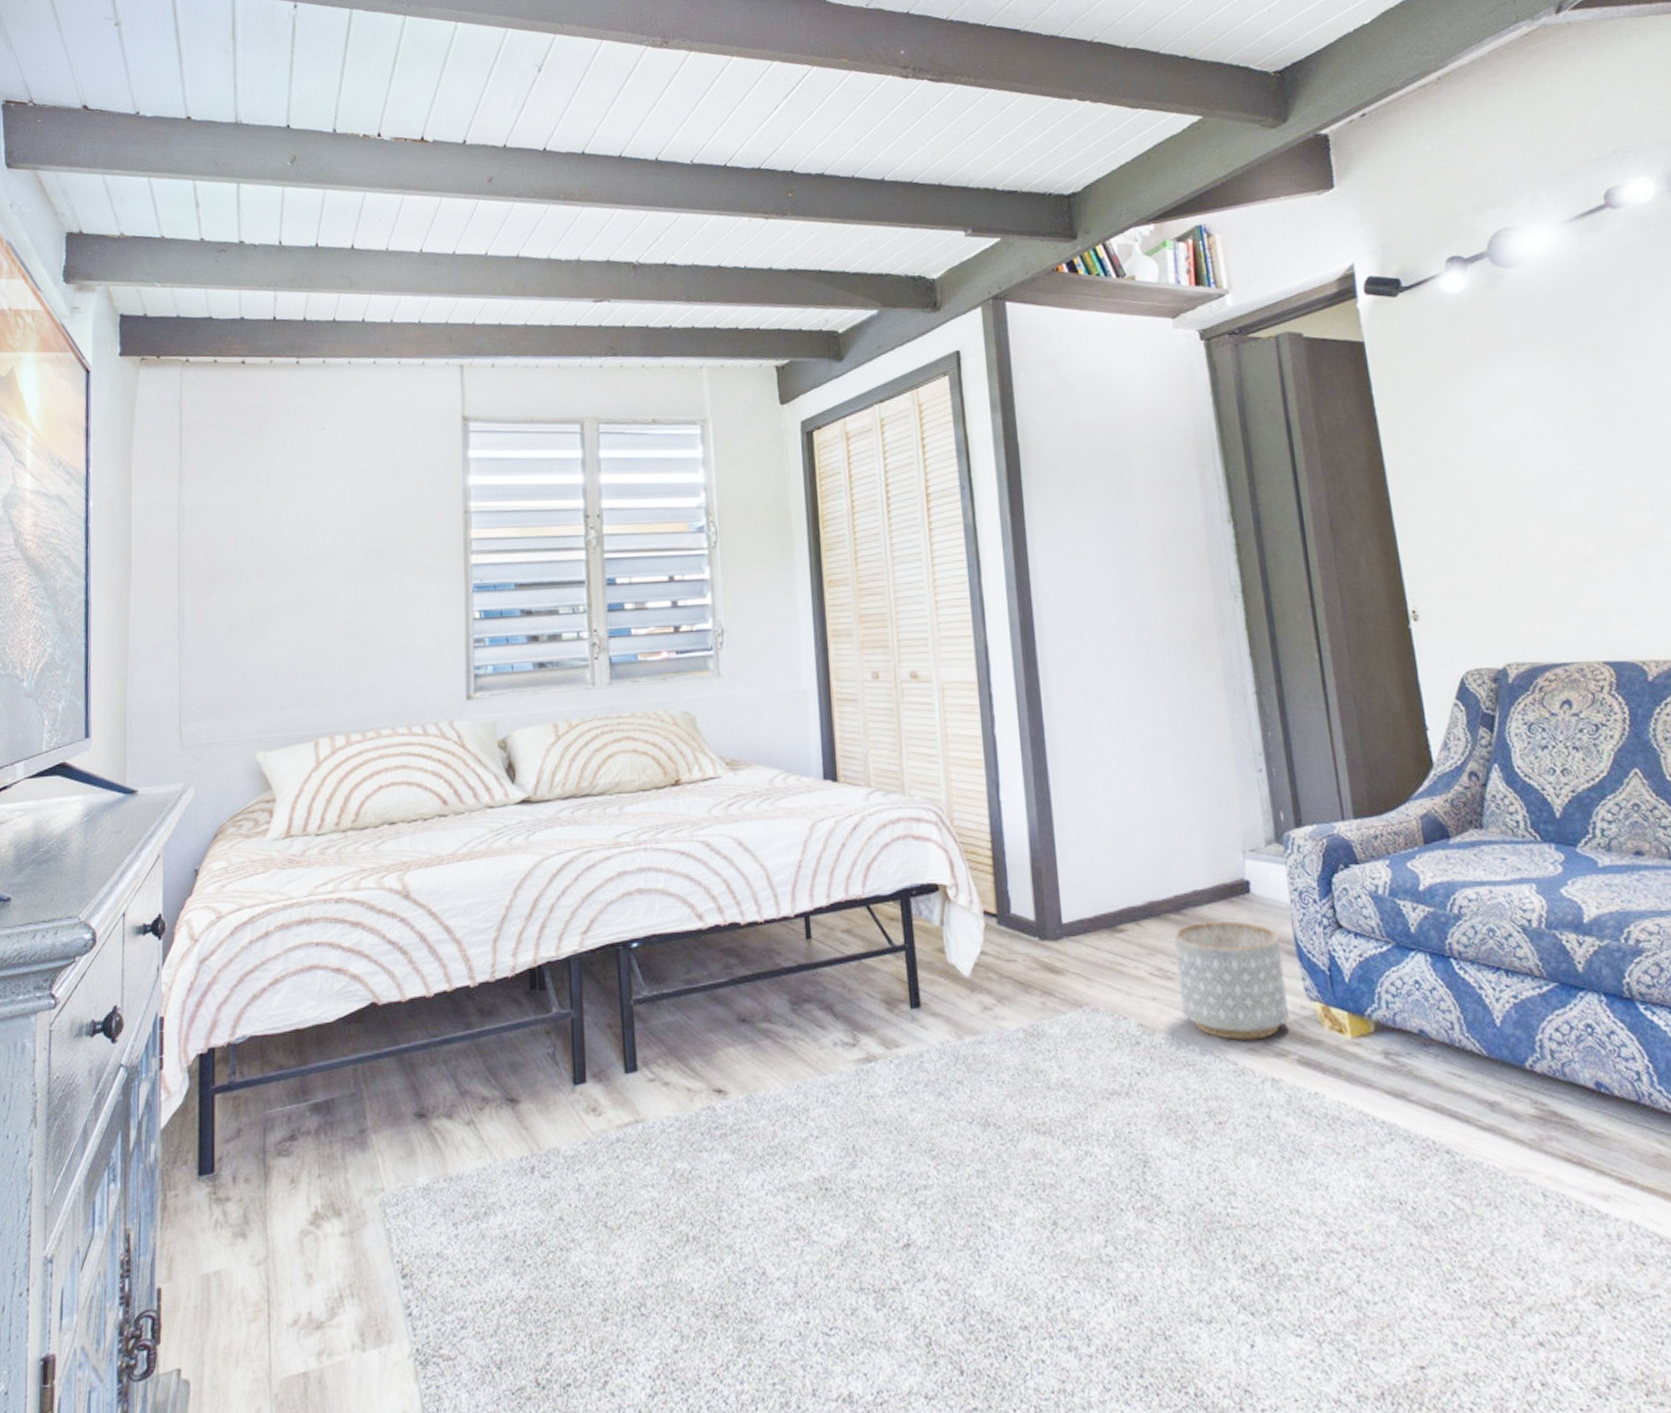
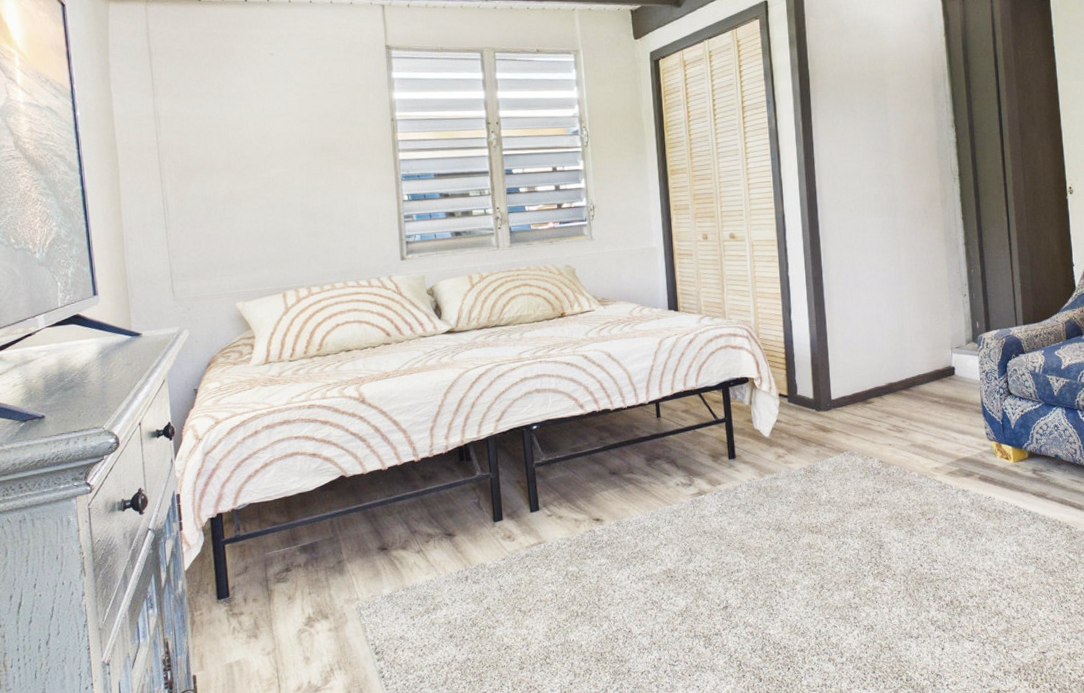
planter: present [1173,921,1289,1041] -> none [904,393,976,468]

